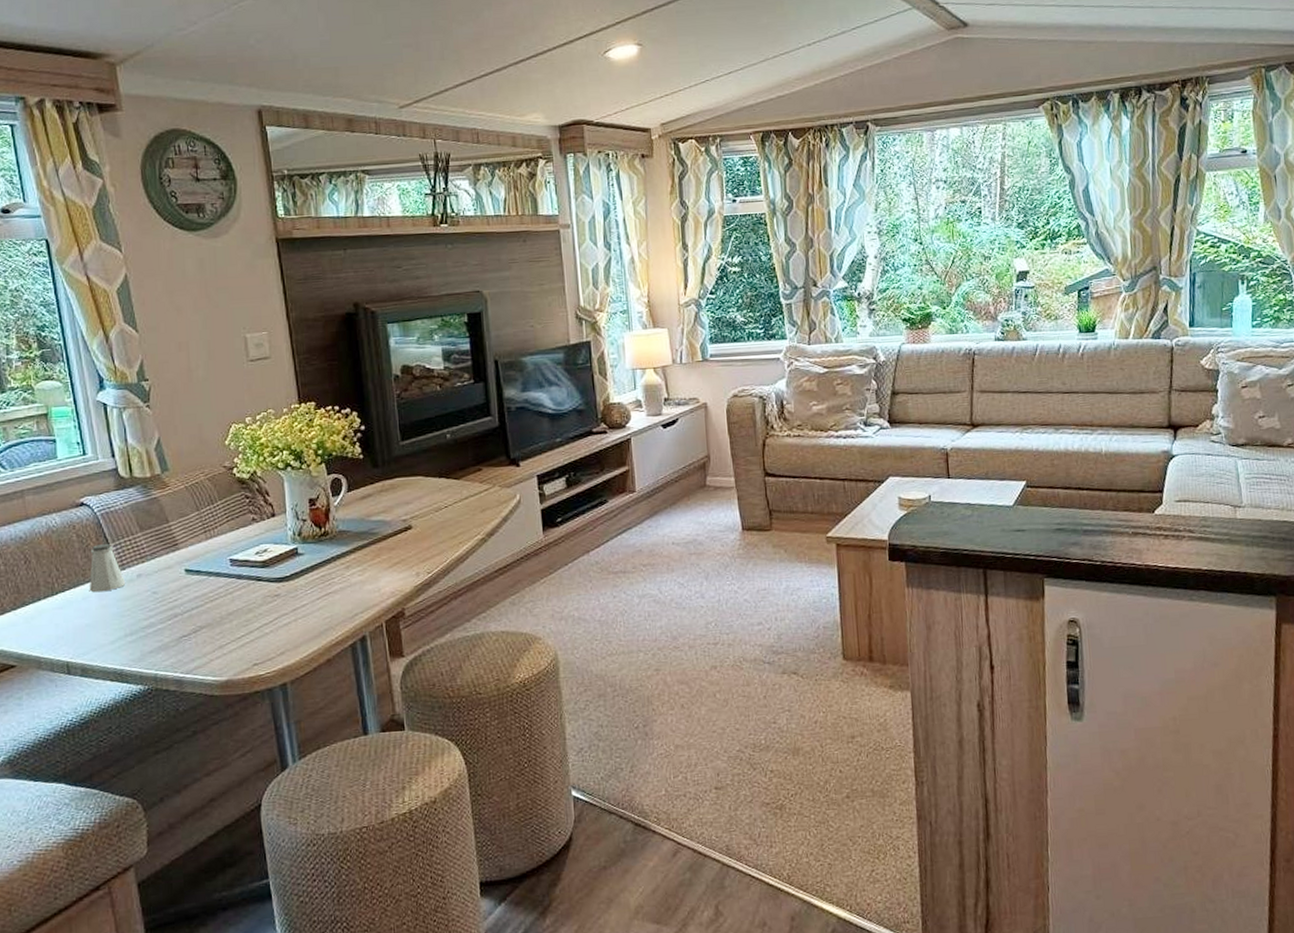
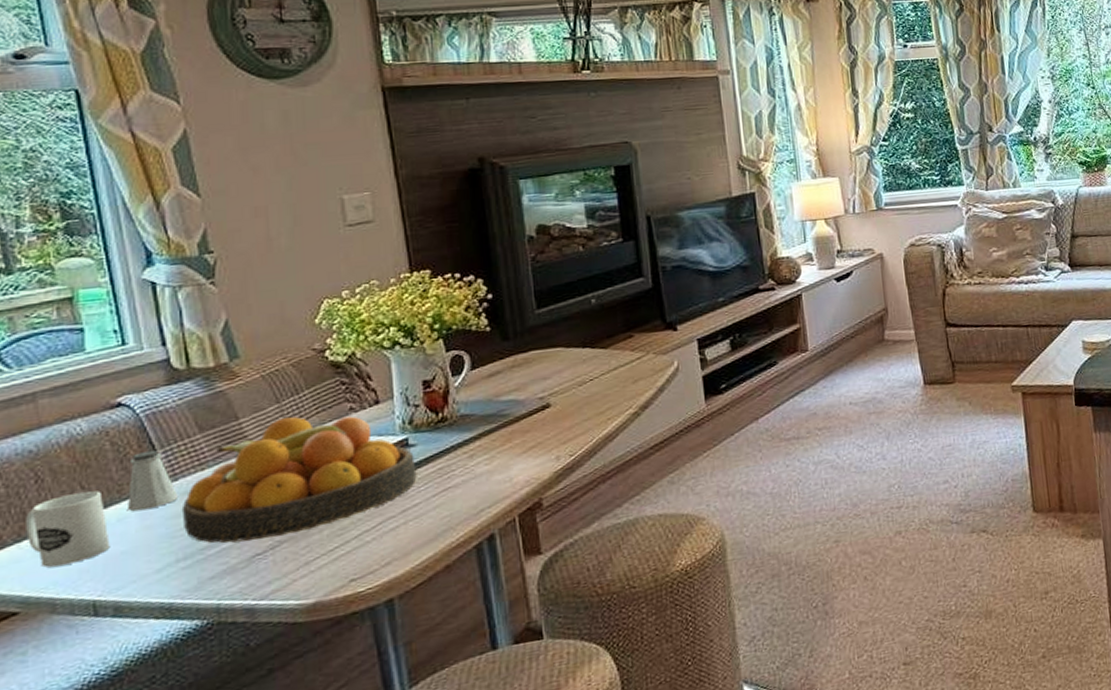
mug: none [19,572,78,632] -> present [26,490,110,568]
fruit bowl: none [128,523,305,625] -> present [181,416,417,543]

